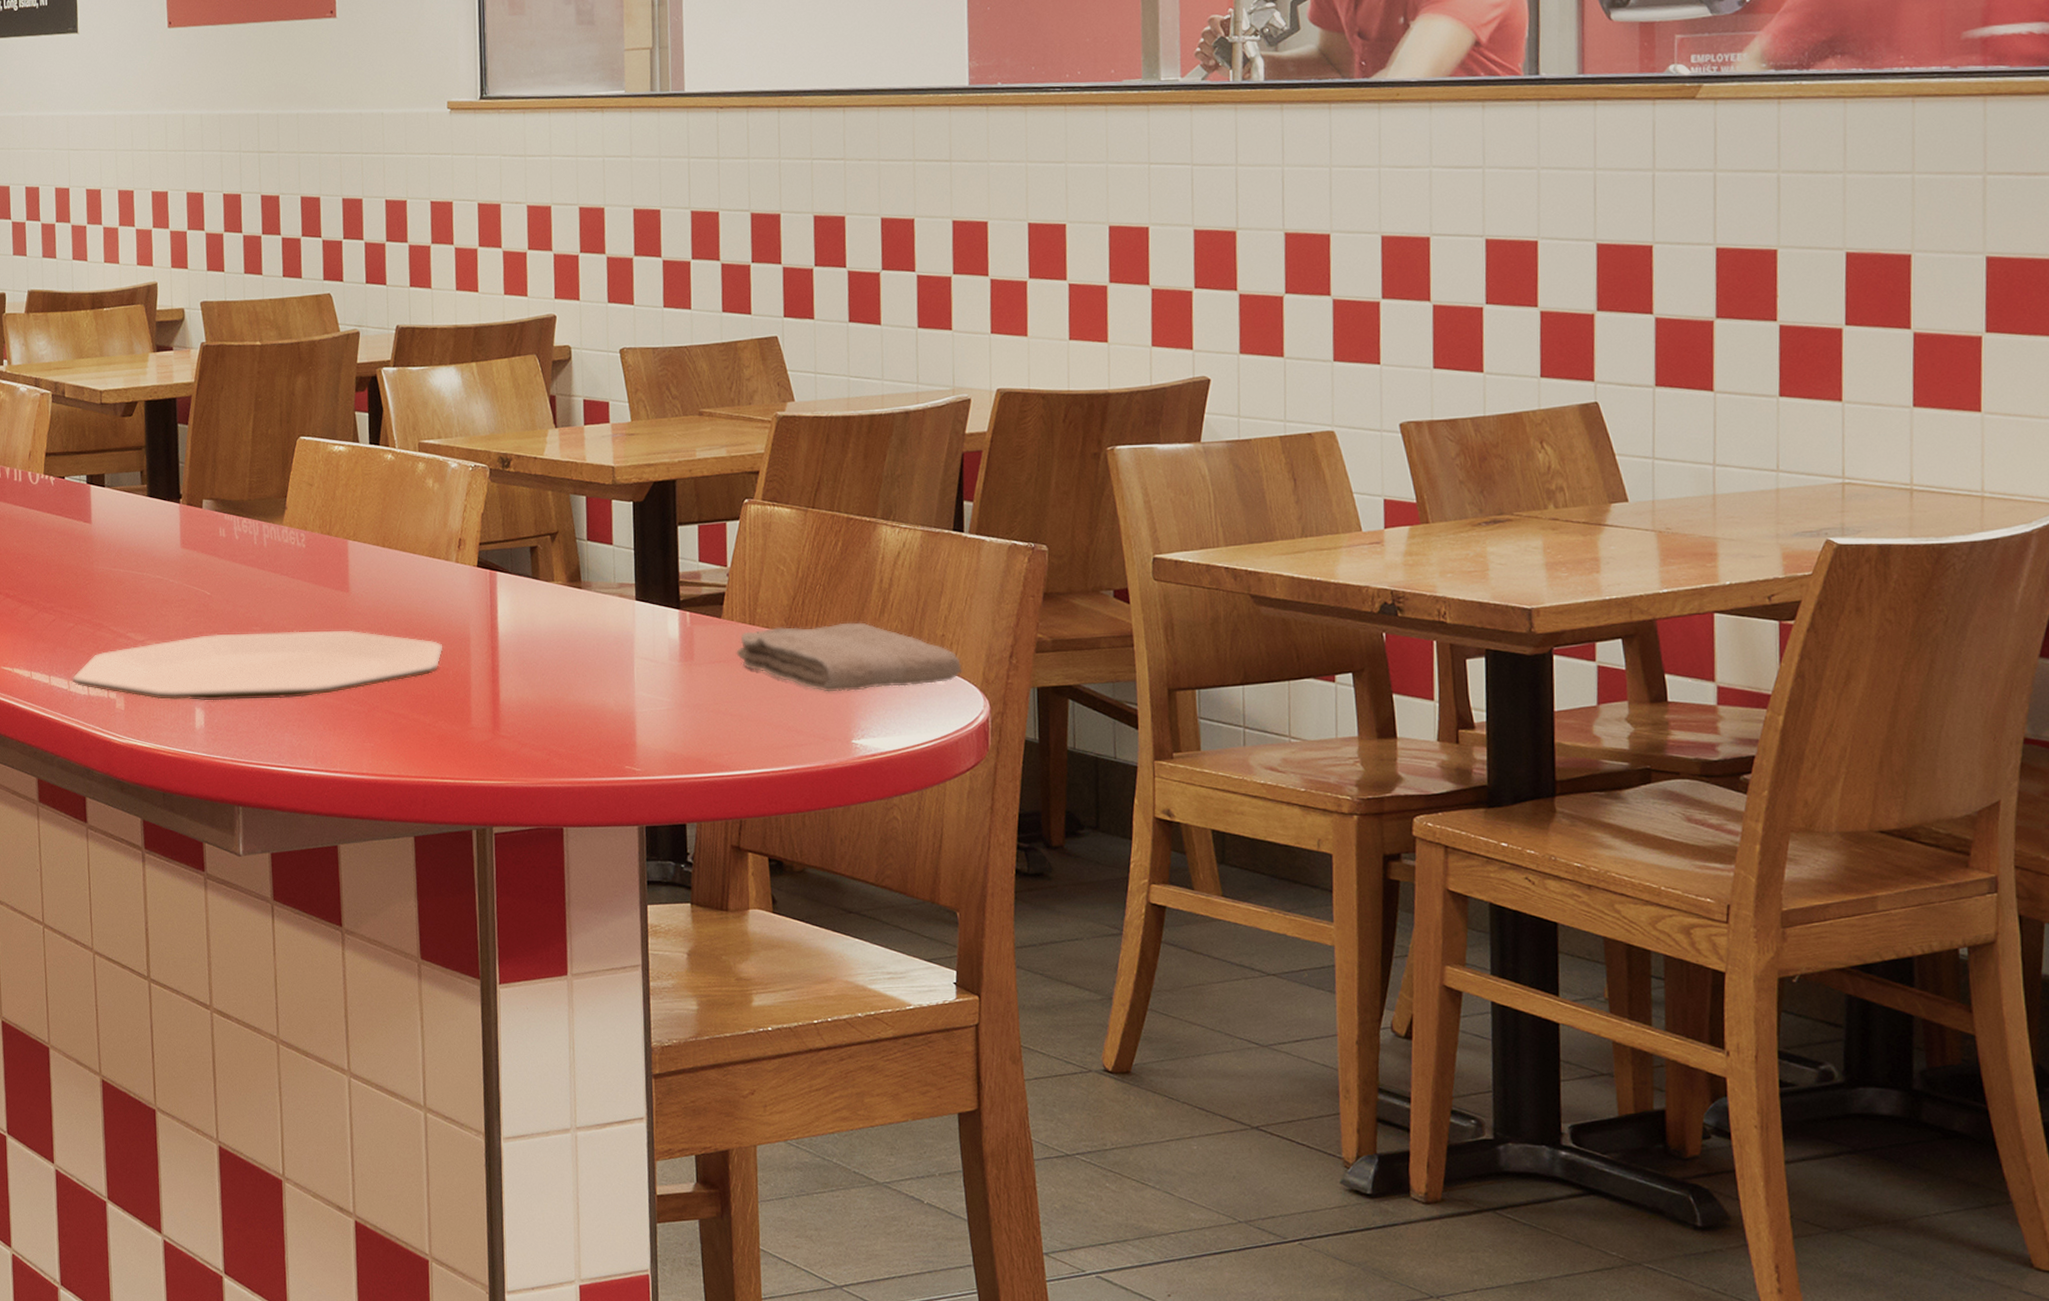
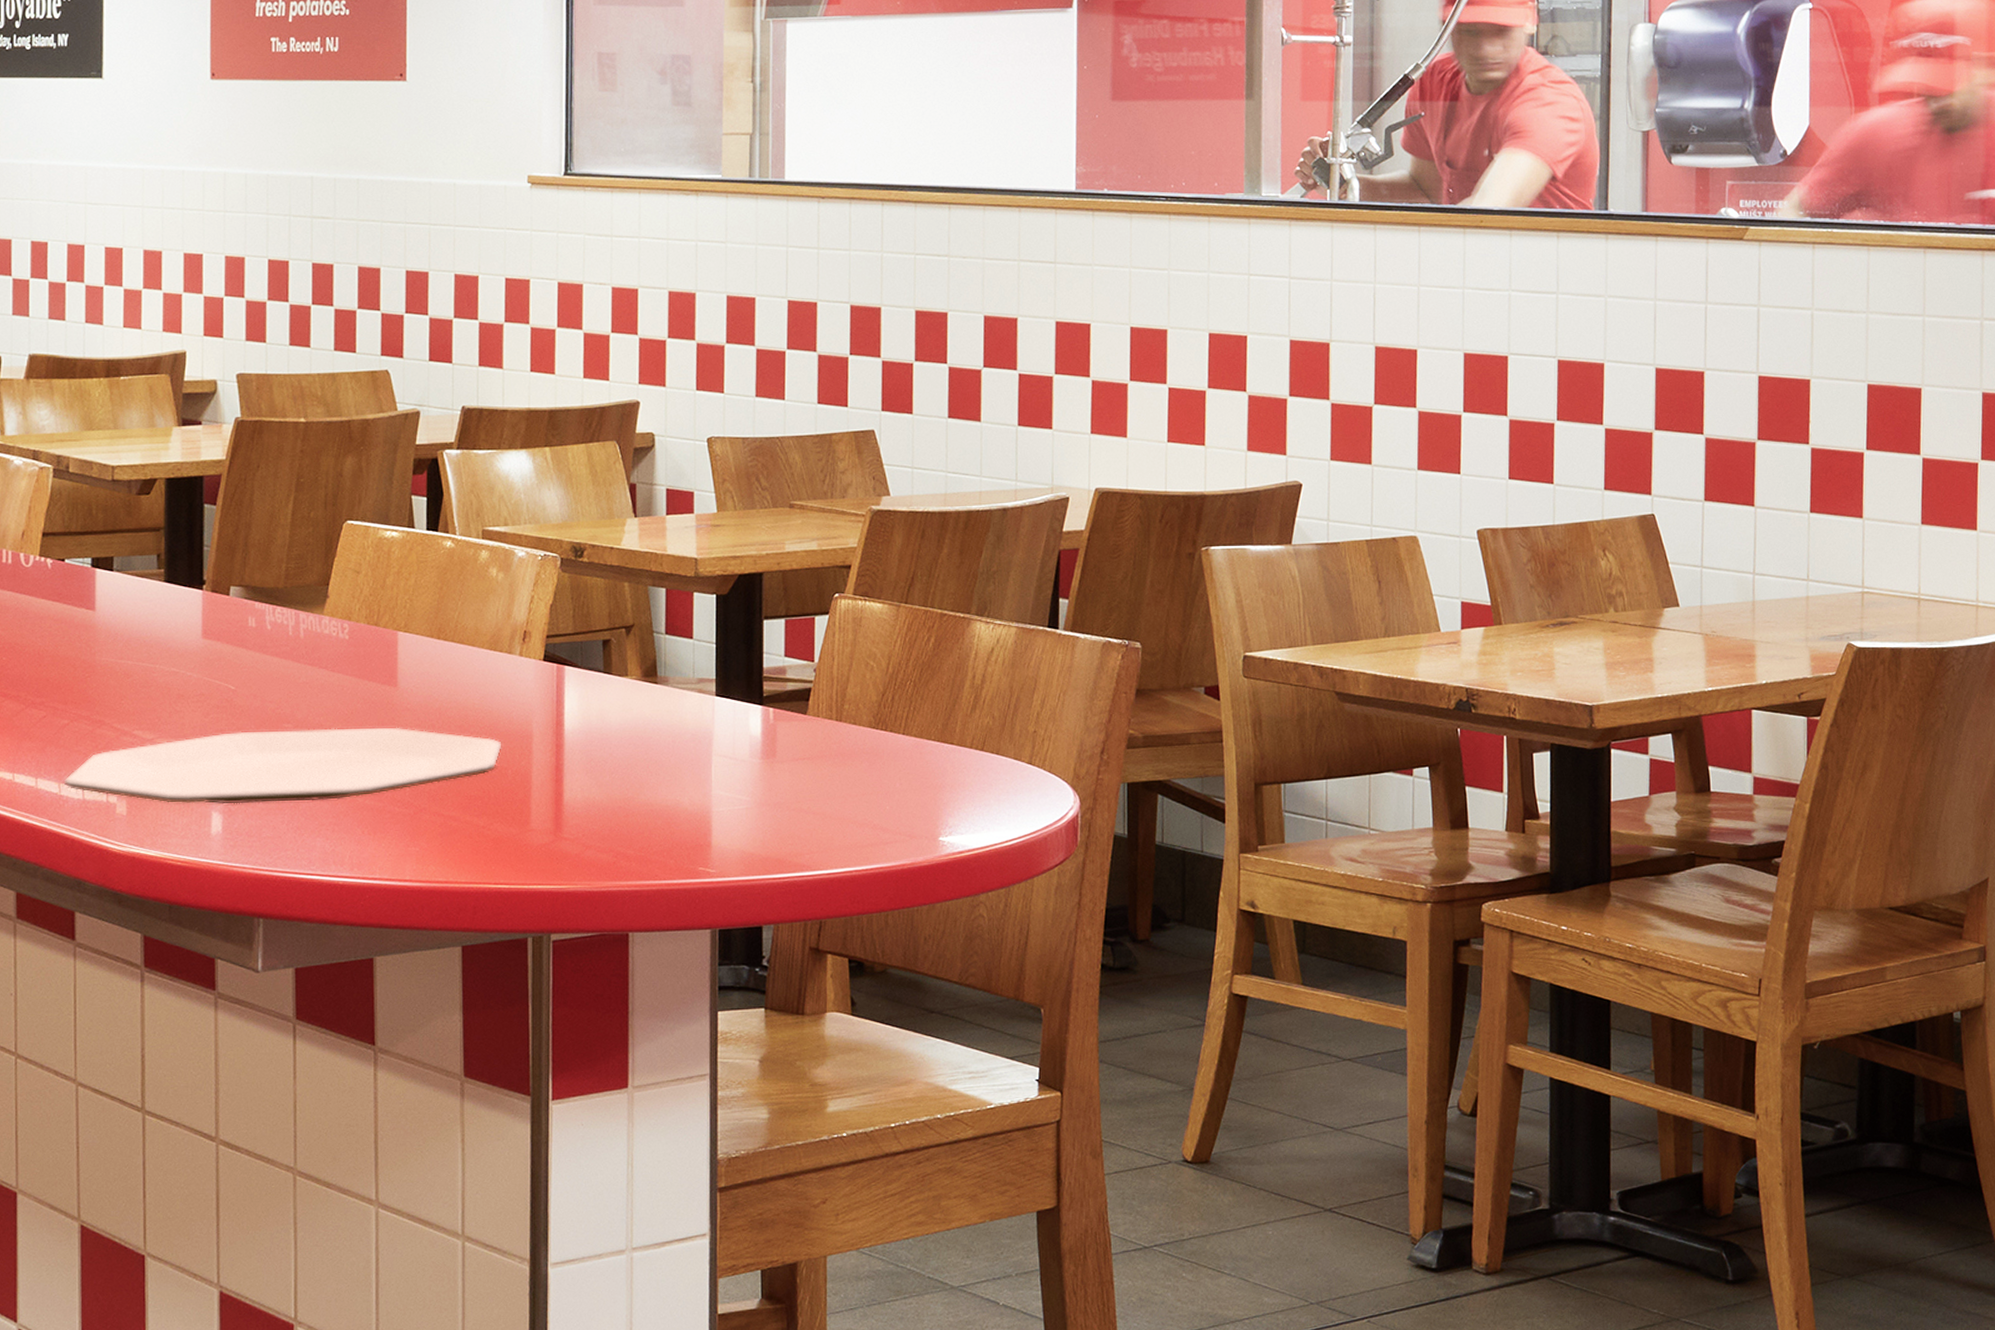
washcloth: present [736,622,963,692] -> none [821,718,1054,789]

